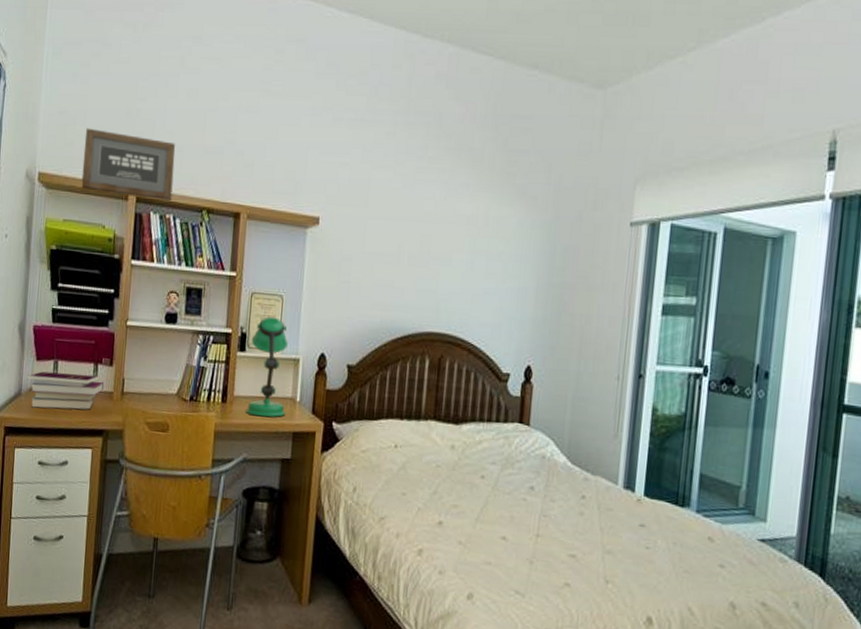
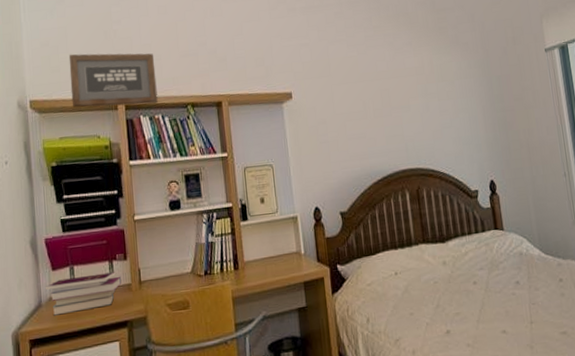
desk lamp: present [245,316,288,418] -> none [251,184,294,276]

